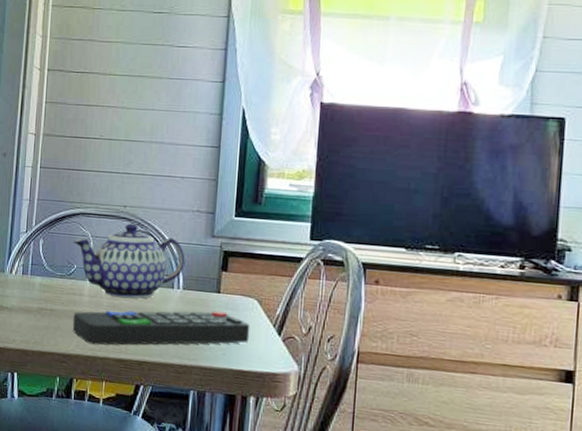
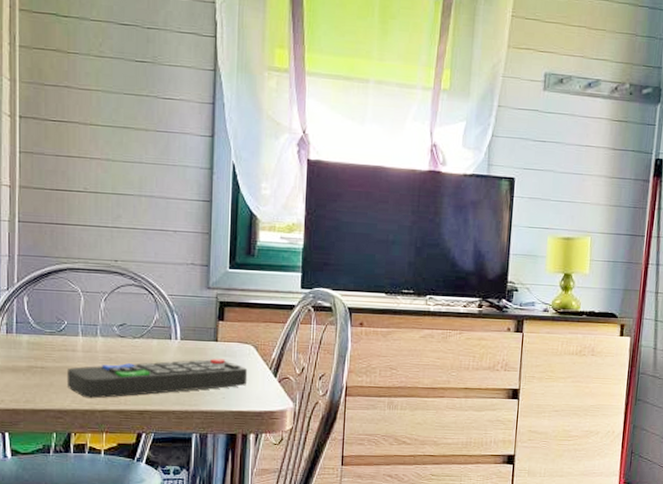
teapot: present [74,223,185,299] -> none [63,278,181,352]

